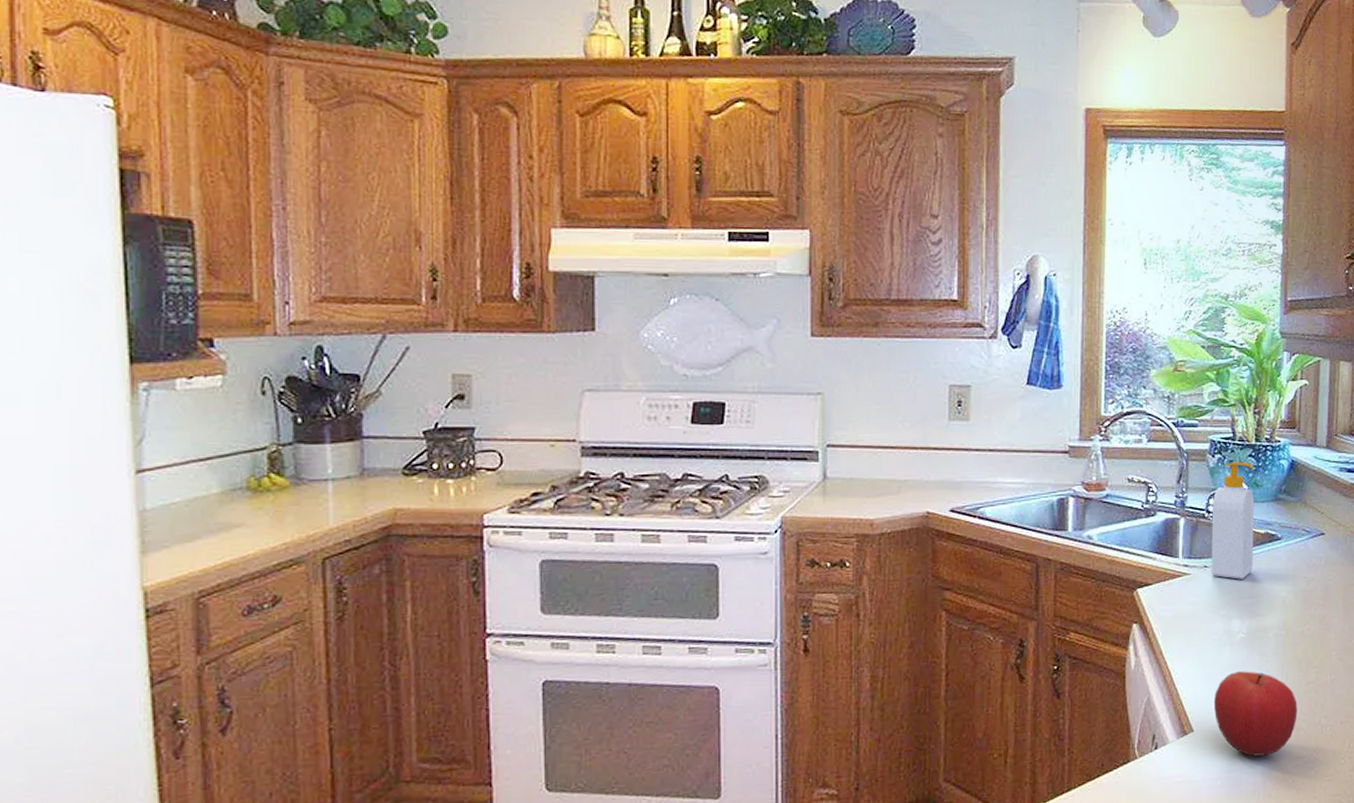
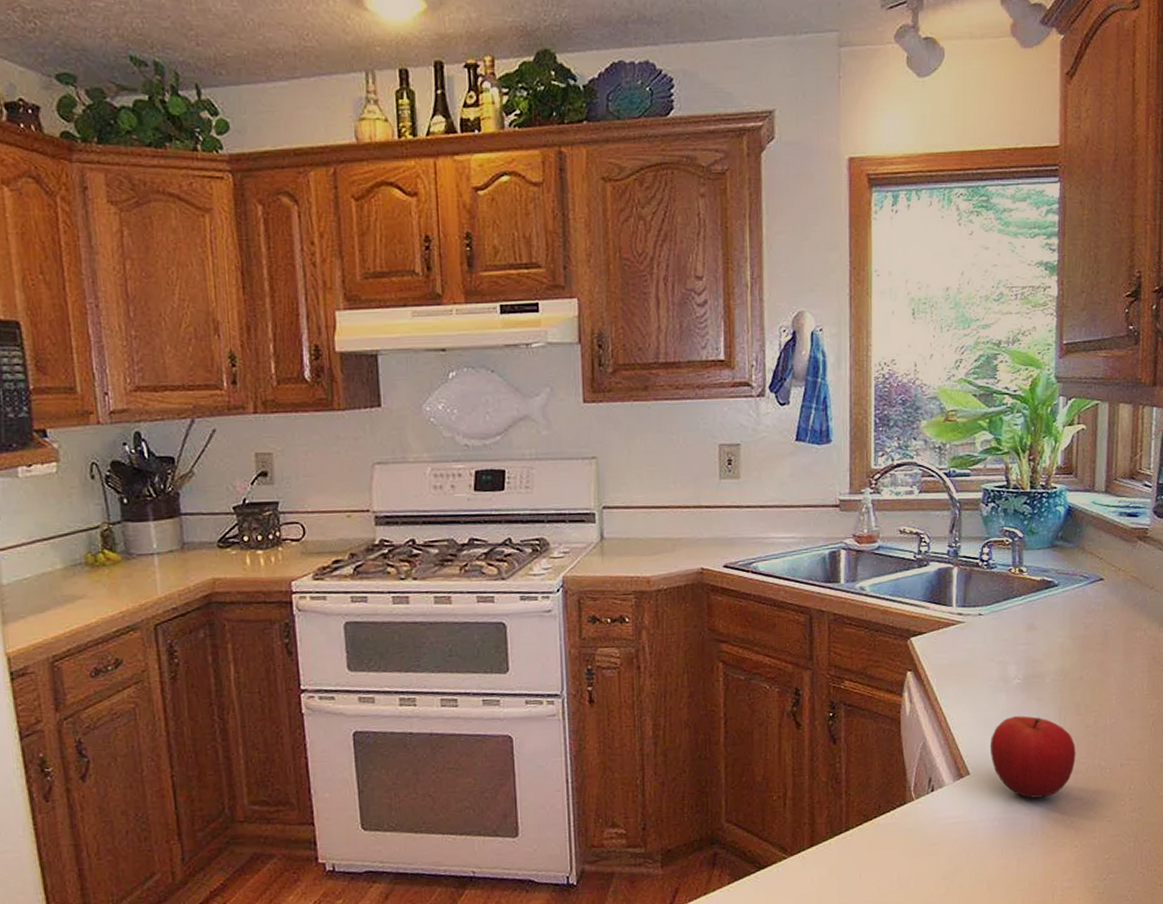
soap bottle: present [1211,462,1254,580] -> none [986,509,1030,627]

